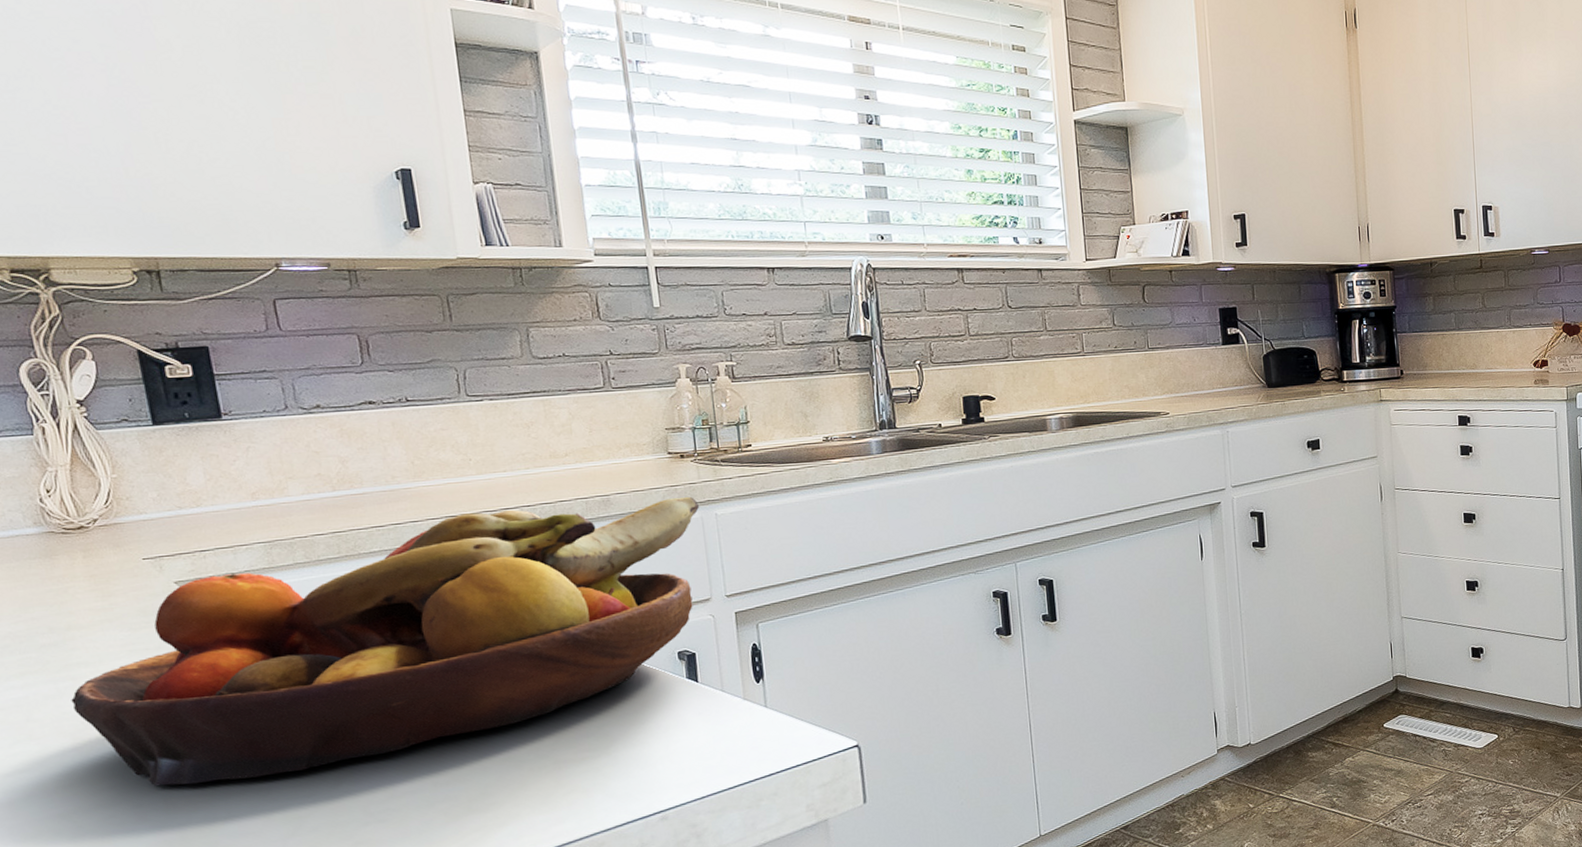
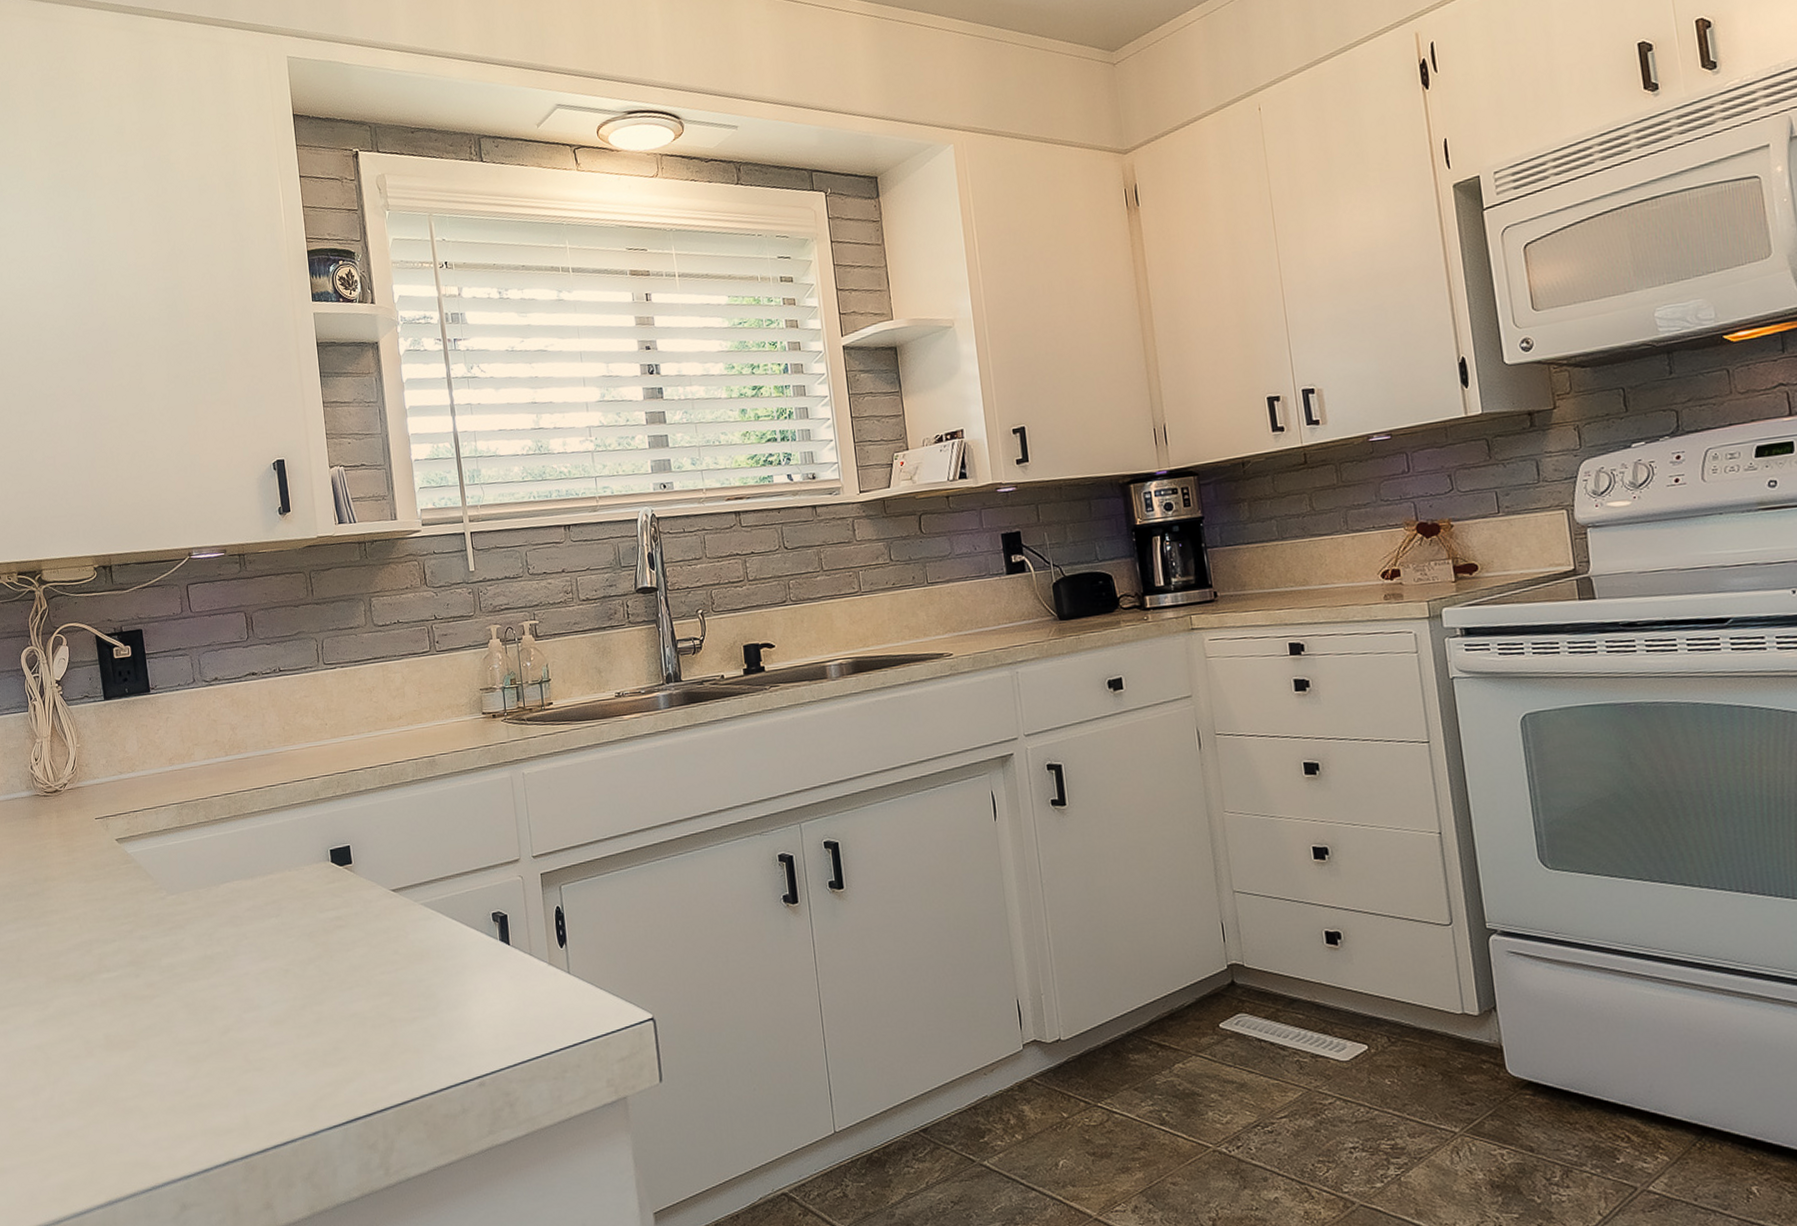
fruit bowl: present [71,497,699,786] -> none [46,757,509,1025]

